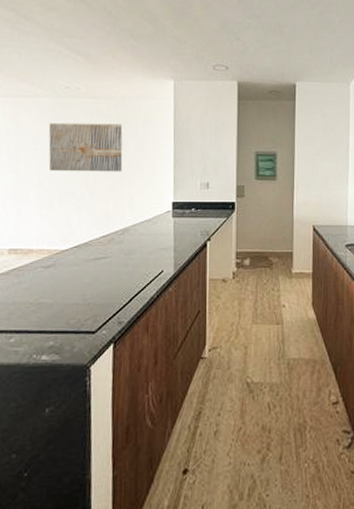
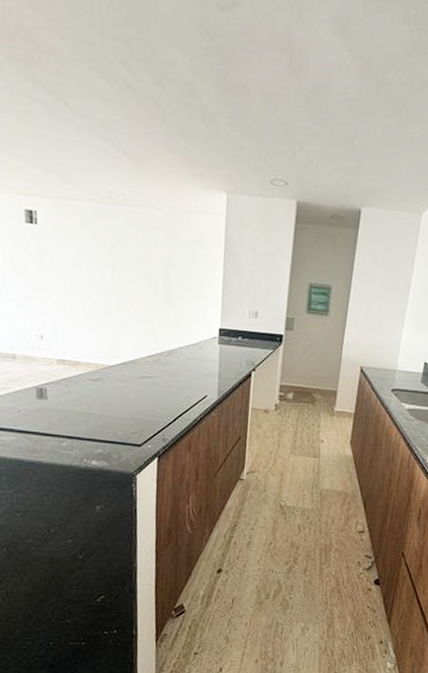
wall art: present [48,122,123,172] -> none [93,231,171,292]

